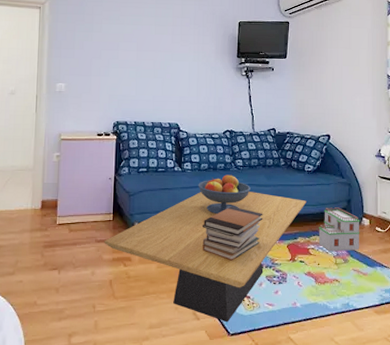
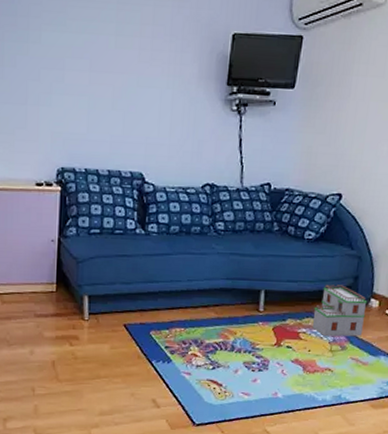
coffee table: present [104,192,307,323] -> none [45,261,303,412]
fruit bowl: present [198,173,250,215] -> none [165,239,232,289]
book stack: present [202,206,263,261] -> none [167,279,246,344]

